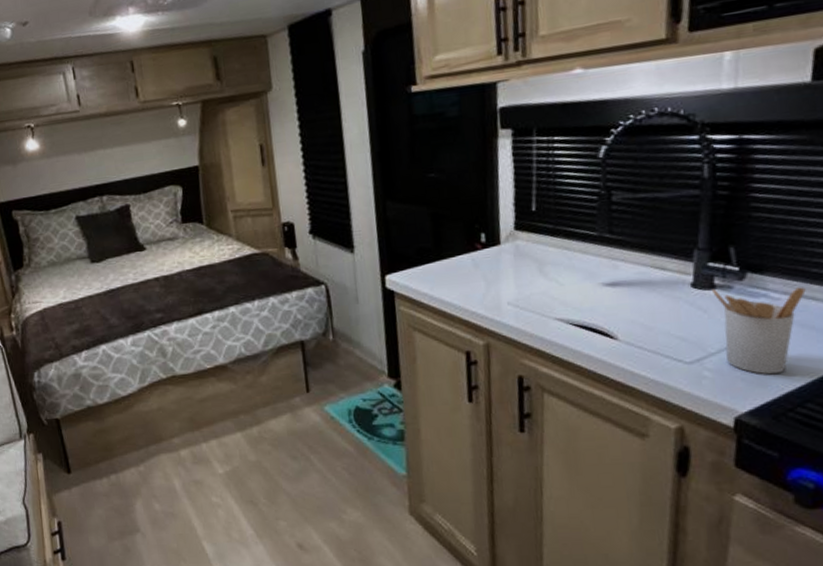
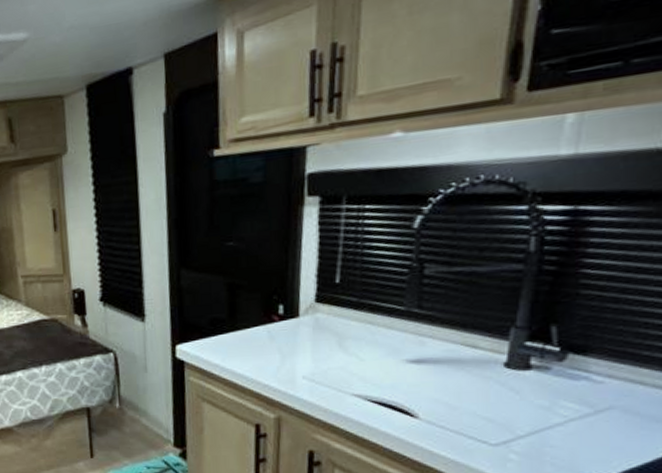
utensil holder: present [712,287,806,375] -> none [527,369,634,461]

